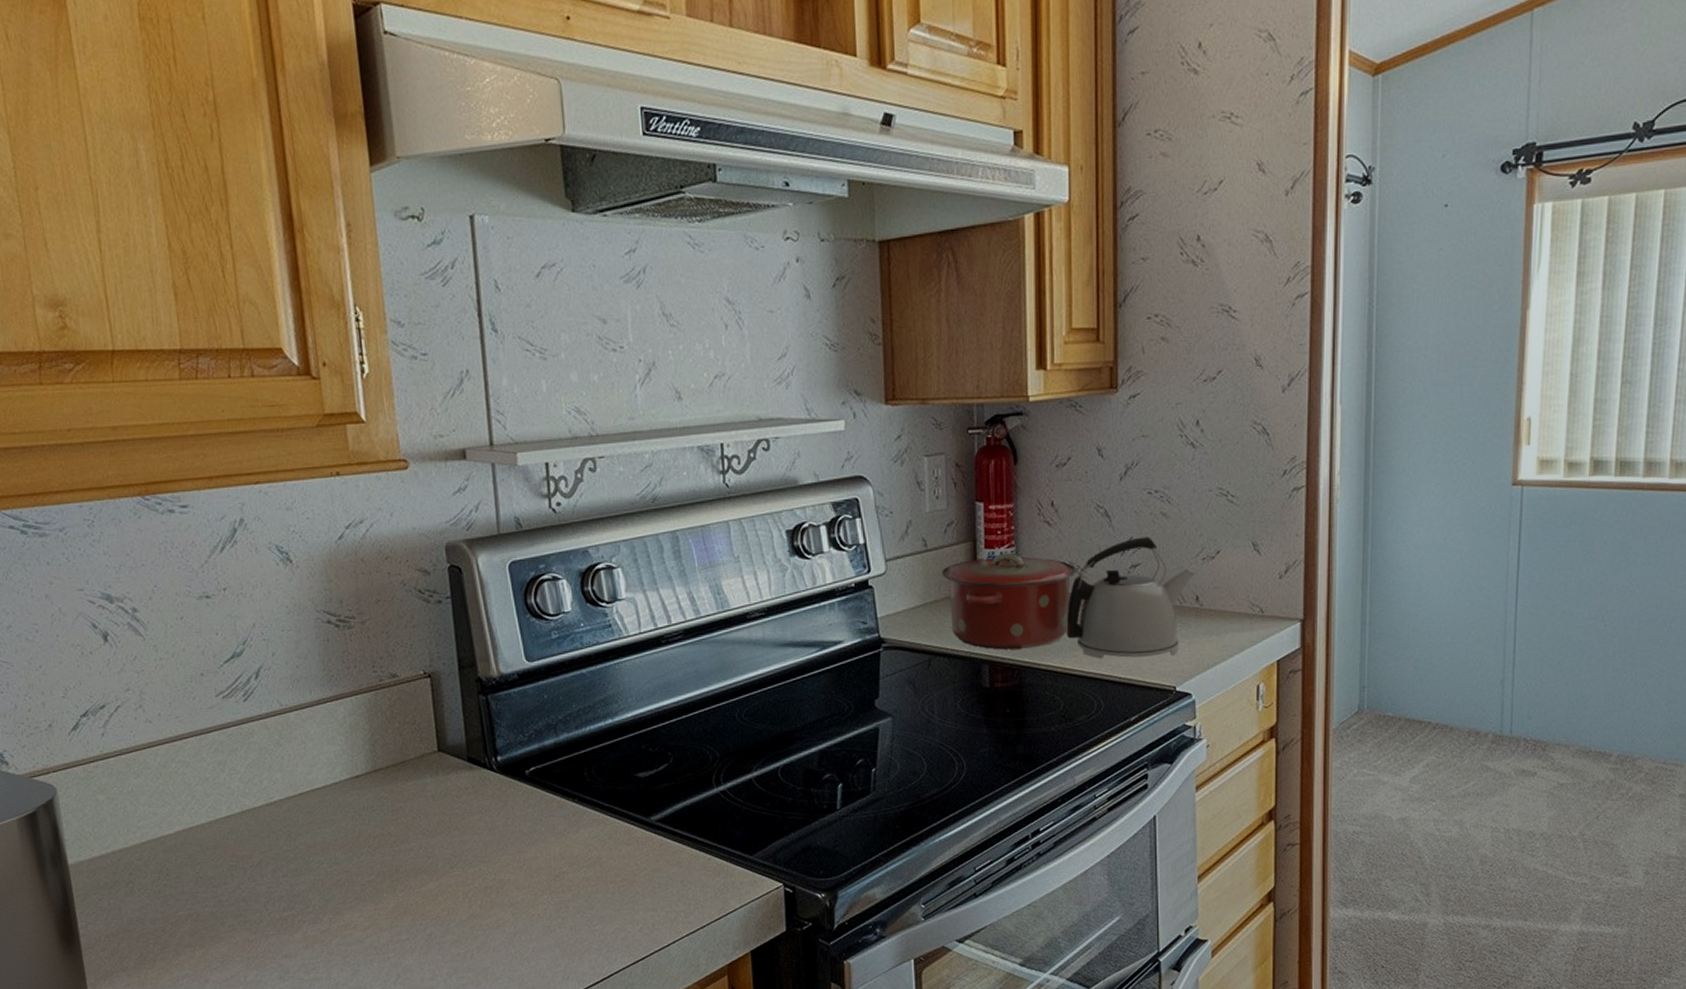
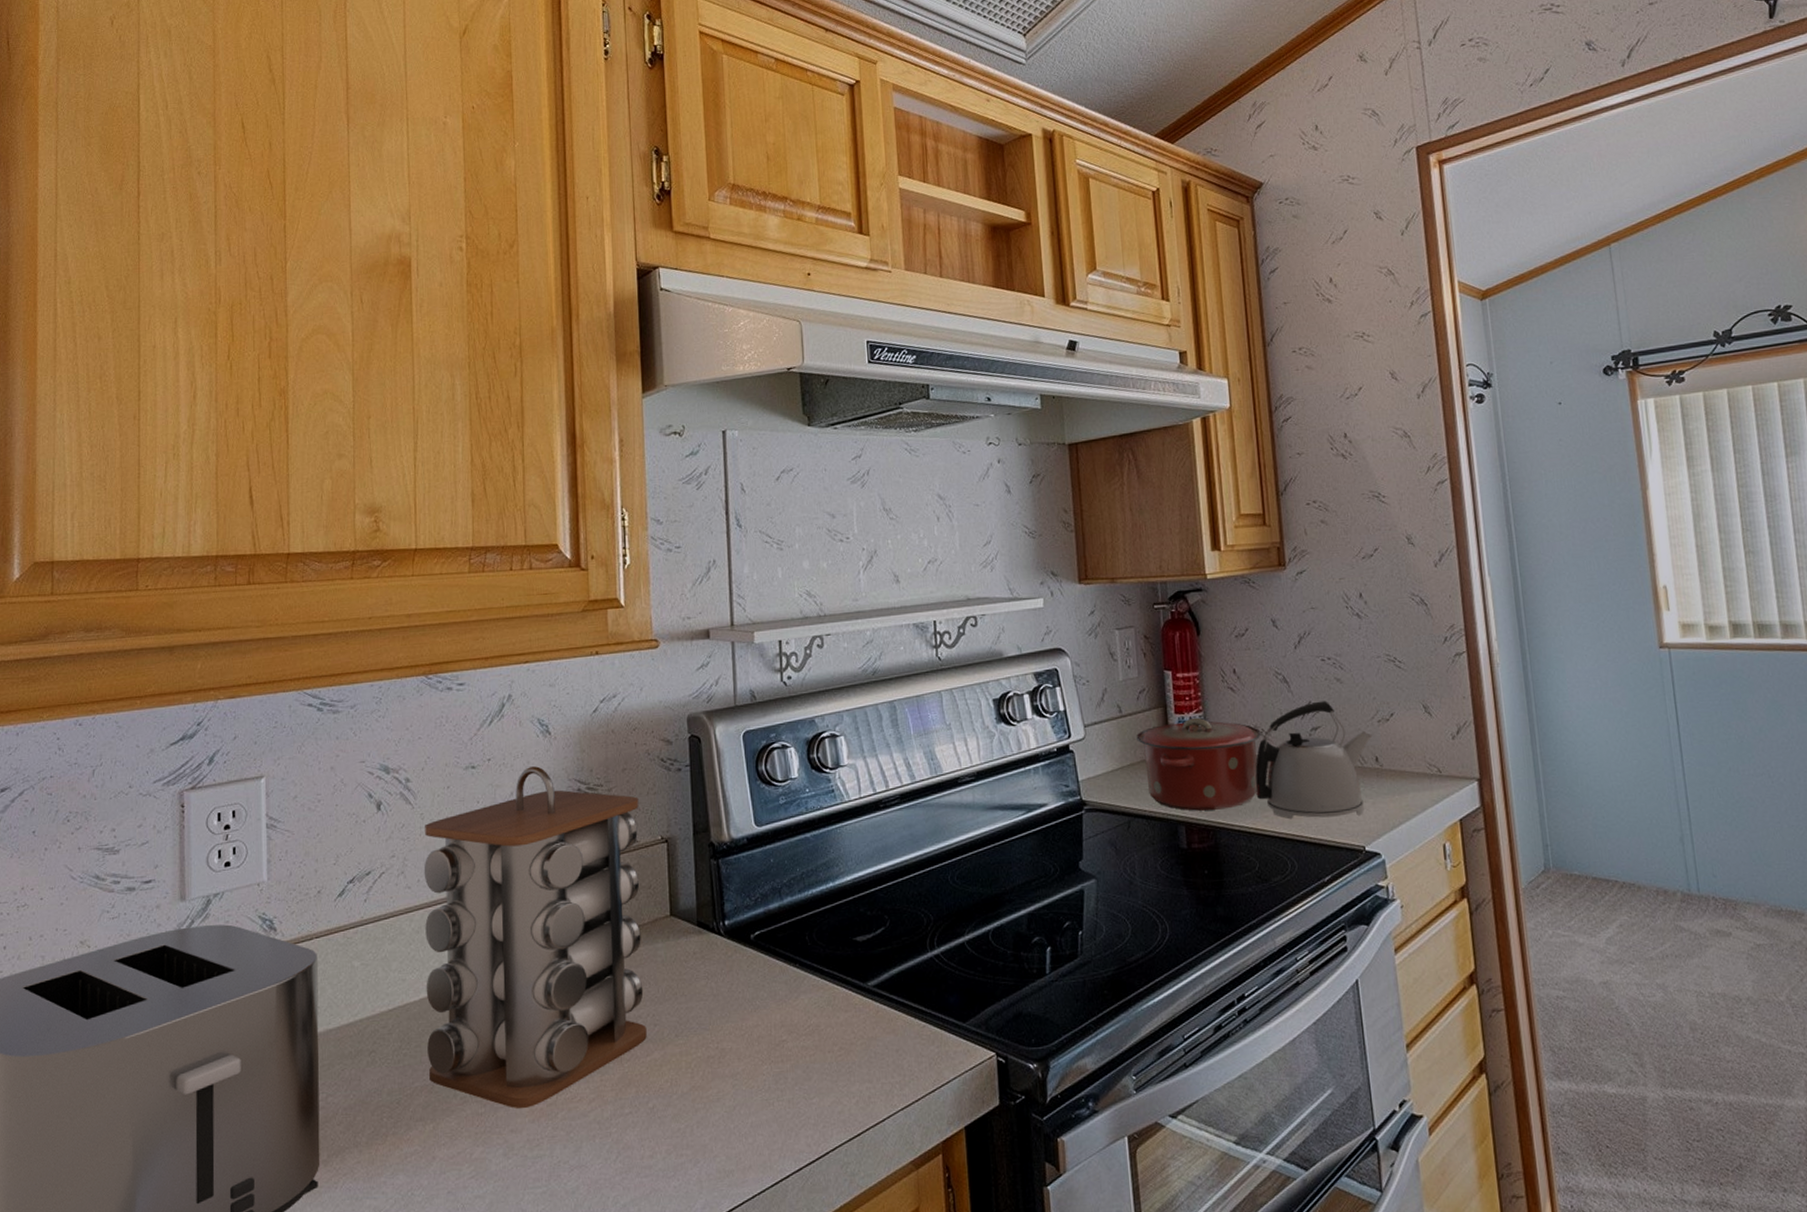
spice rack: none [160,596,420,935] -> present [423,766,647,1108]

